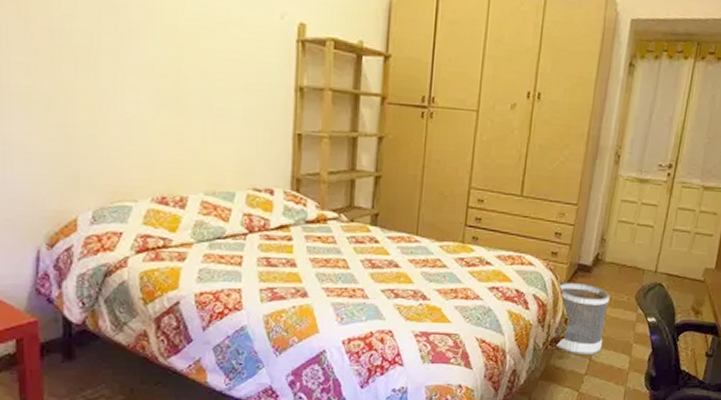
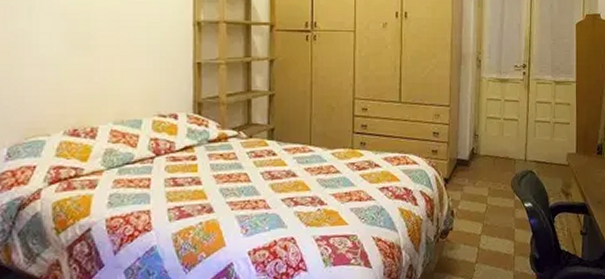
wastebasket: present [553,282,610,354] -> none [441,176,489,244]

